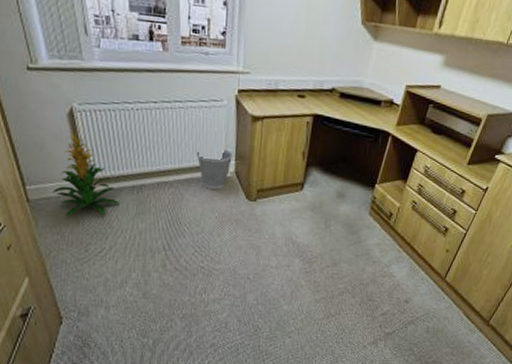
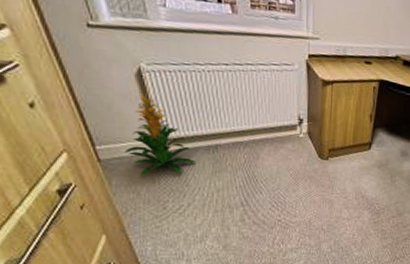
wastebasket: present [196,149,233,190] -> none [270,111,305,149]

